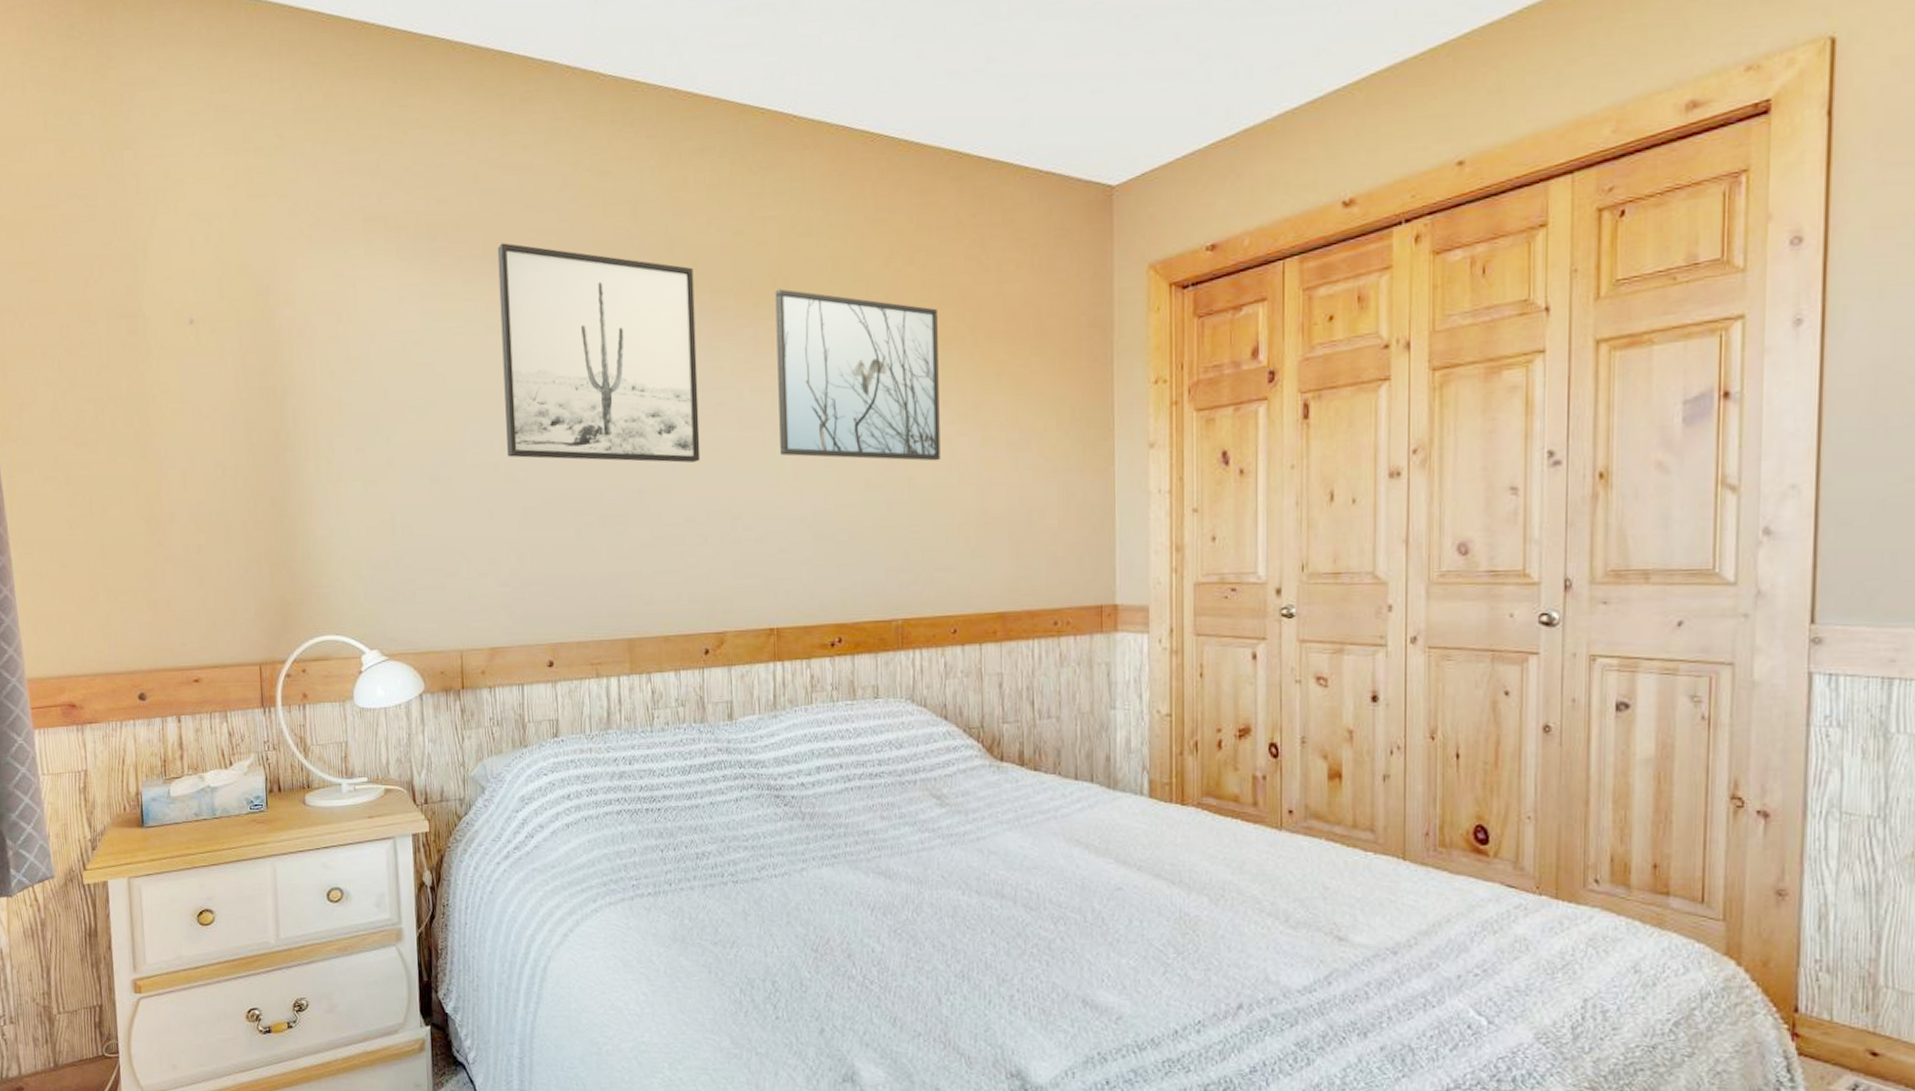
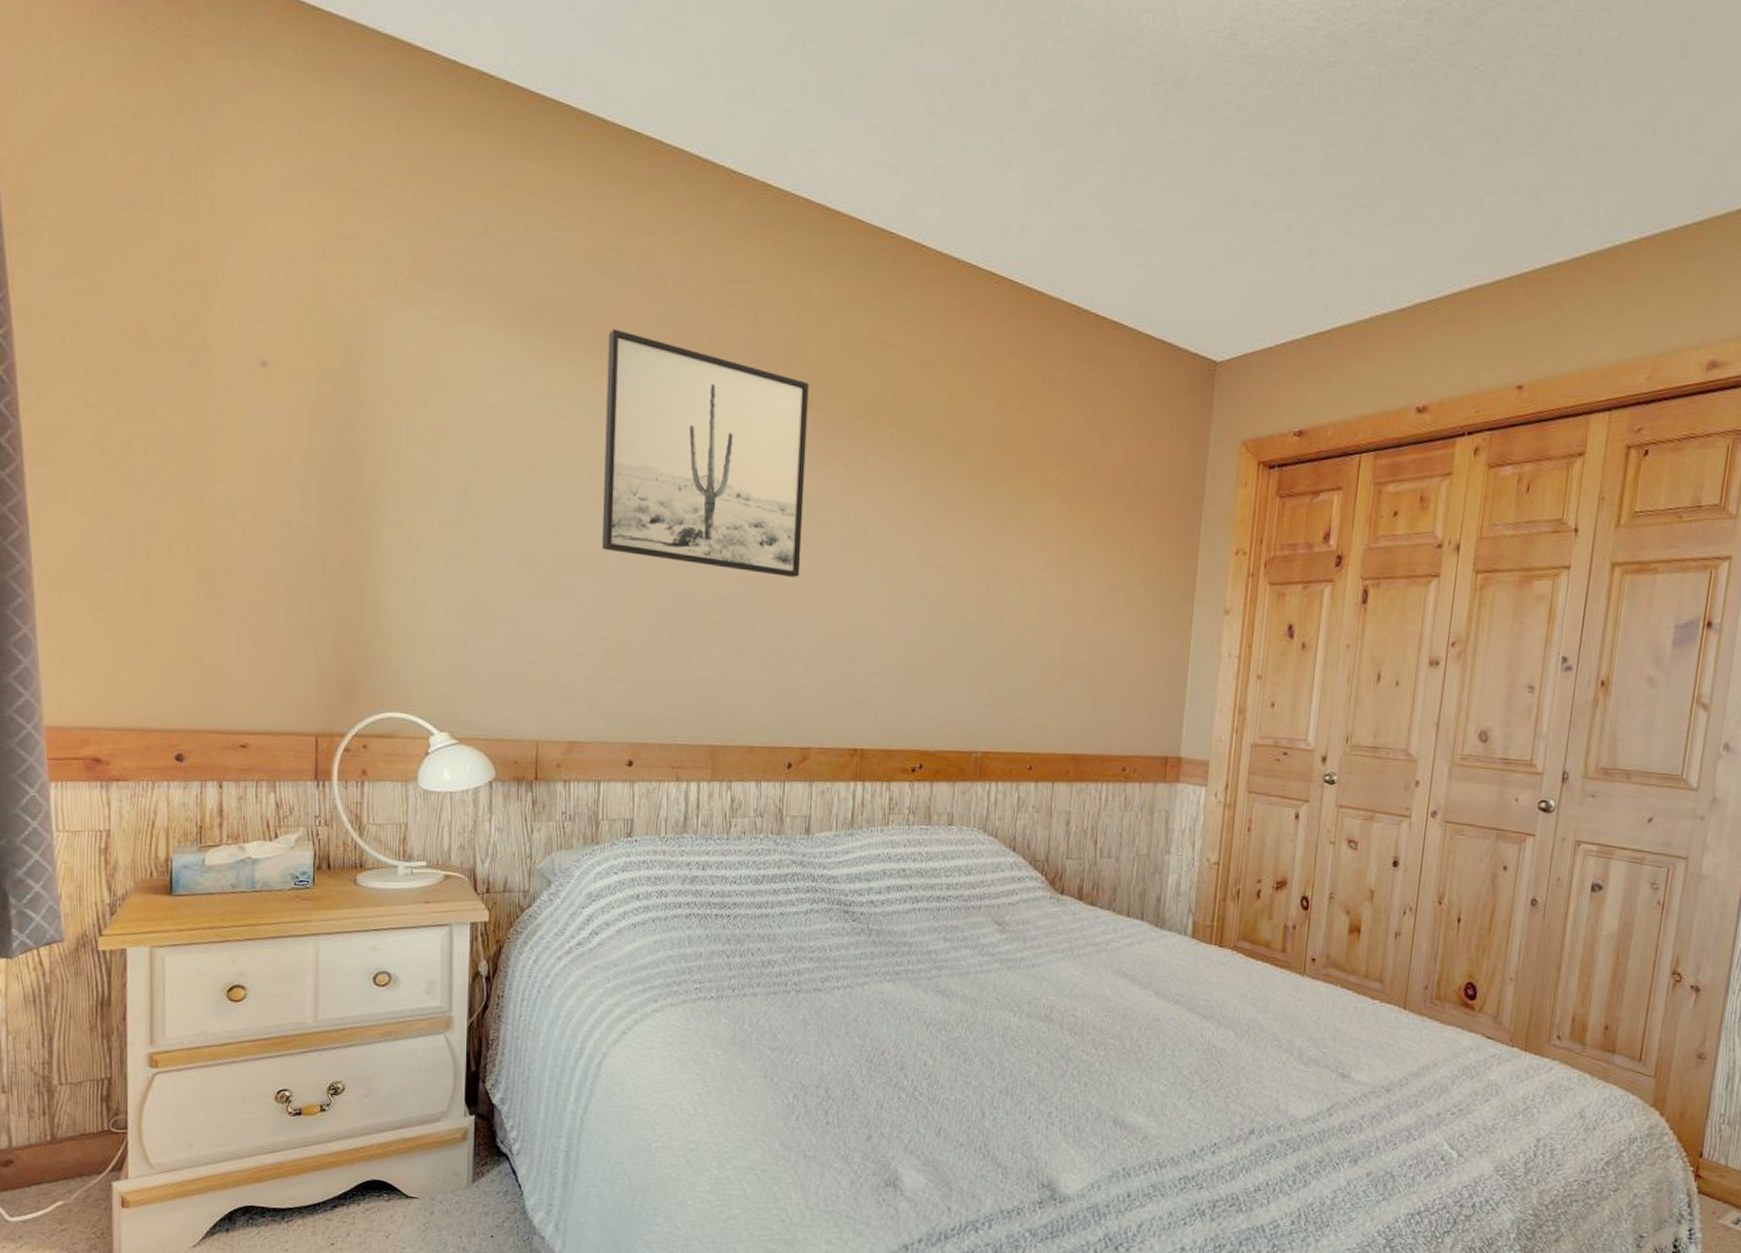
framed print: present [775,288,941,461] -> none [879,416,1043,604]

